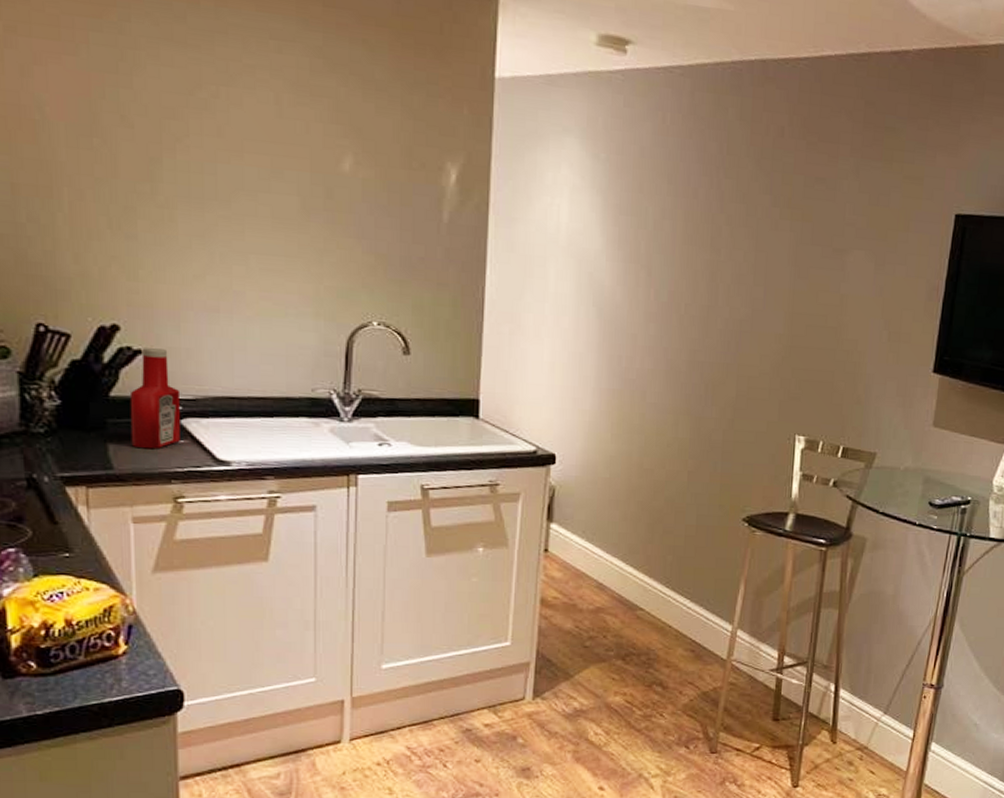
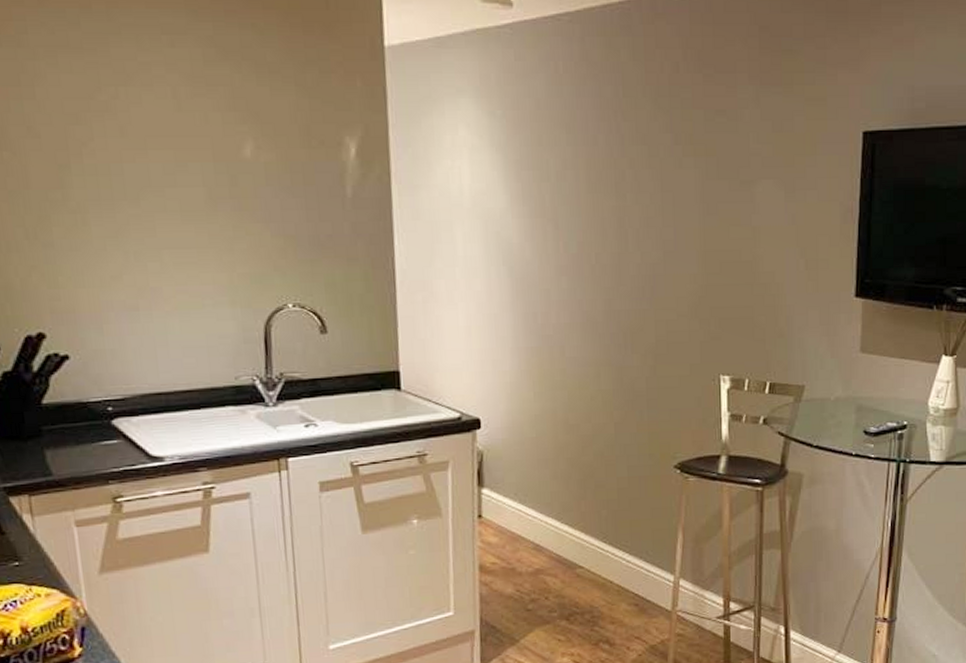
ketchup bottle: present [129,348,181,450] -> none [61,352,114,453]

